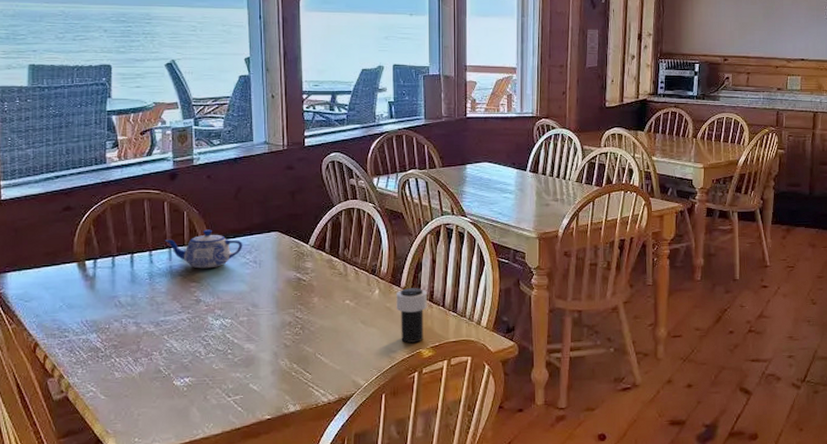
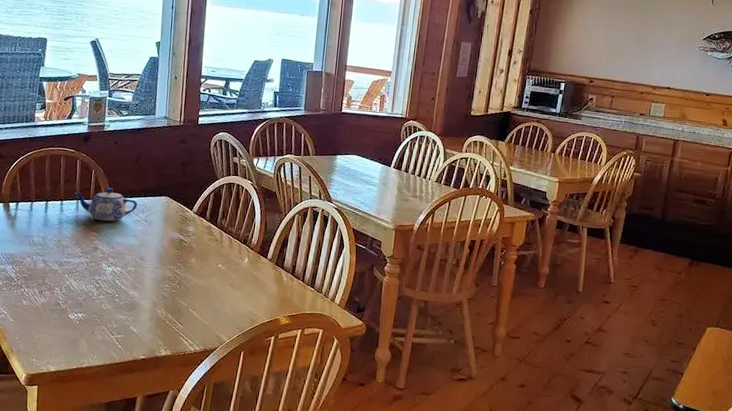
cup: present [396,288,428,343] -> none [261,260,291,310]

